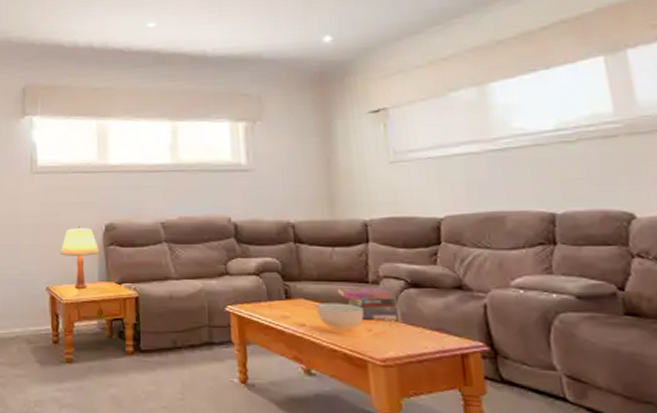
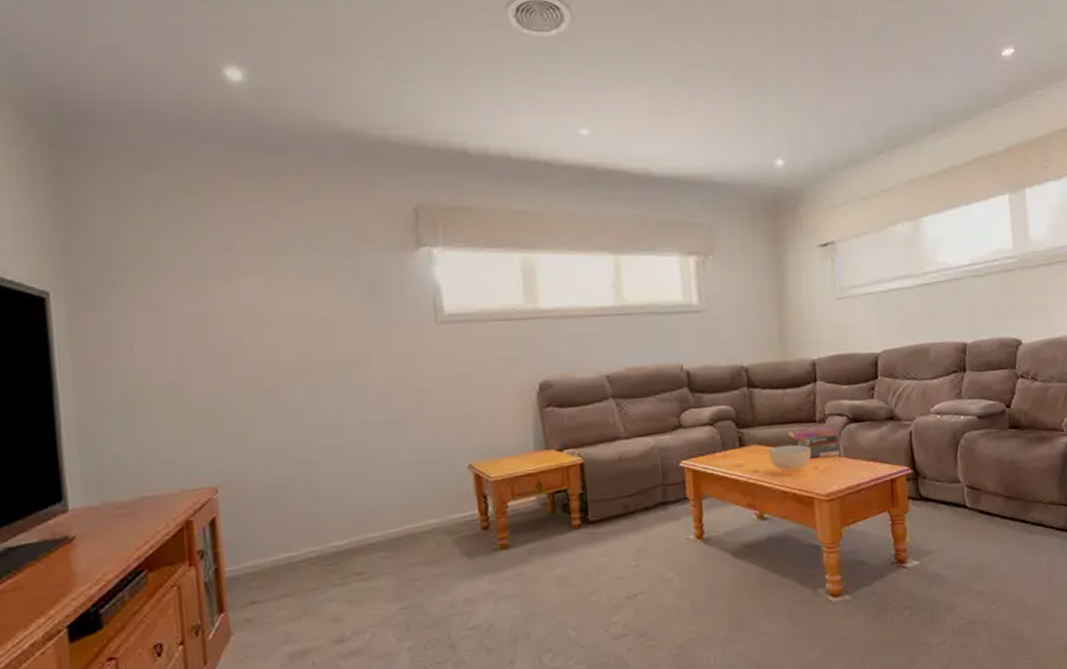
table lamp: present [60,227,100,290] -> none [483,387,535,463]

